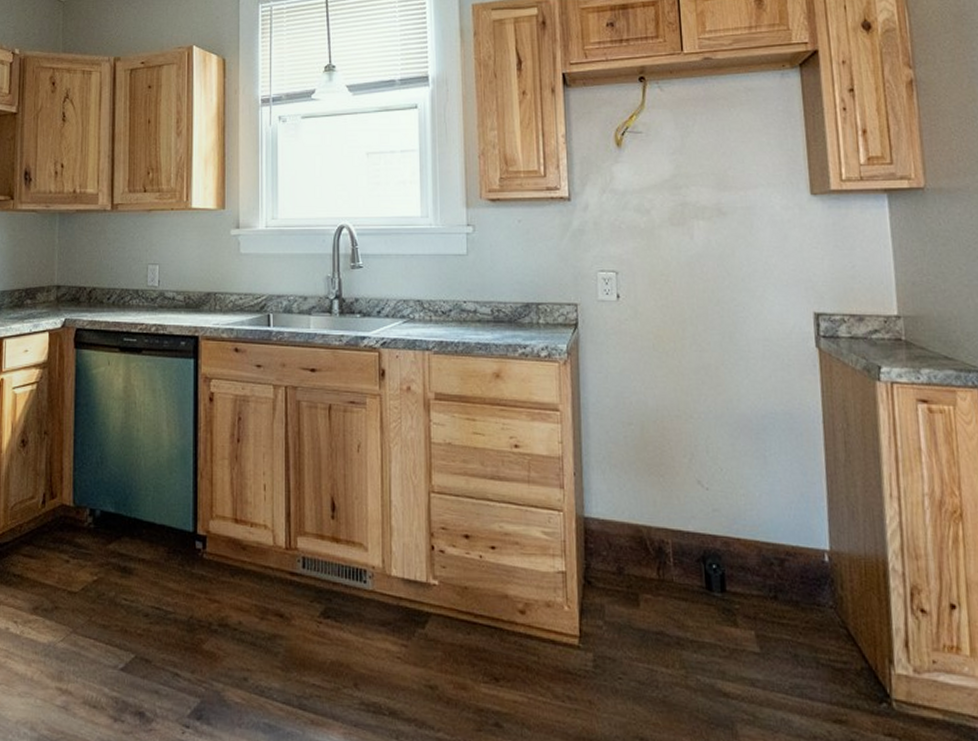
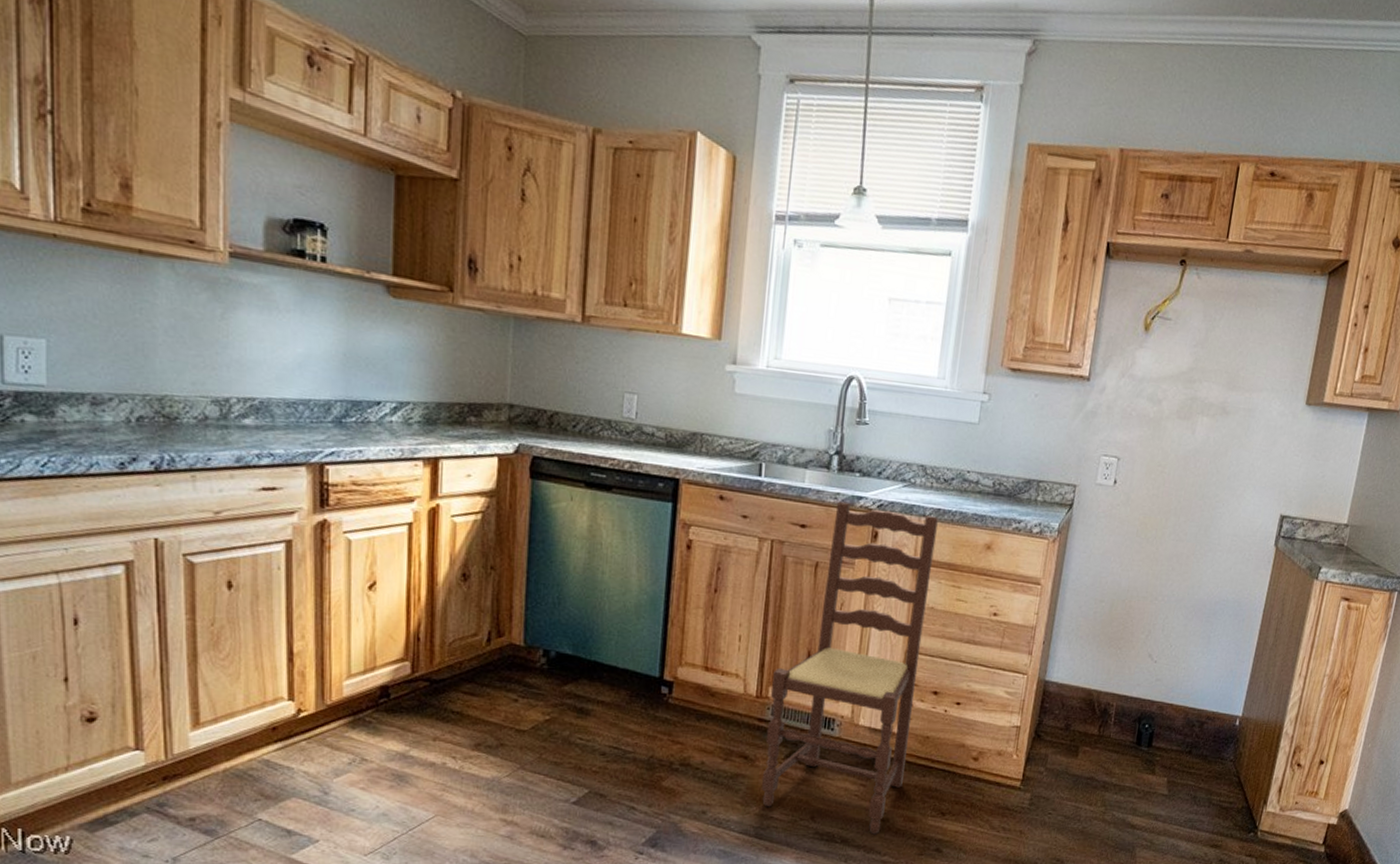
dining chair: none [299,343,446,705] -> present [761,501,938,835]

